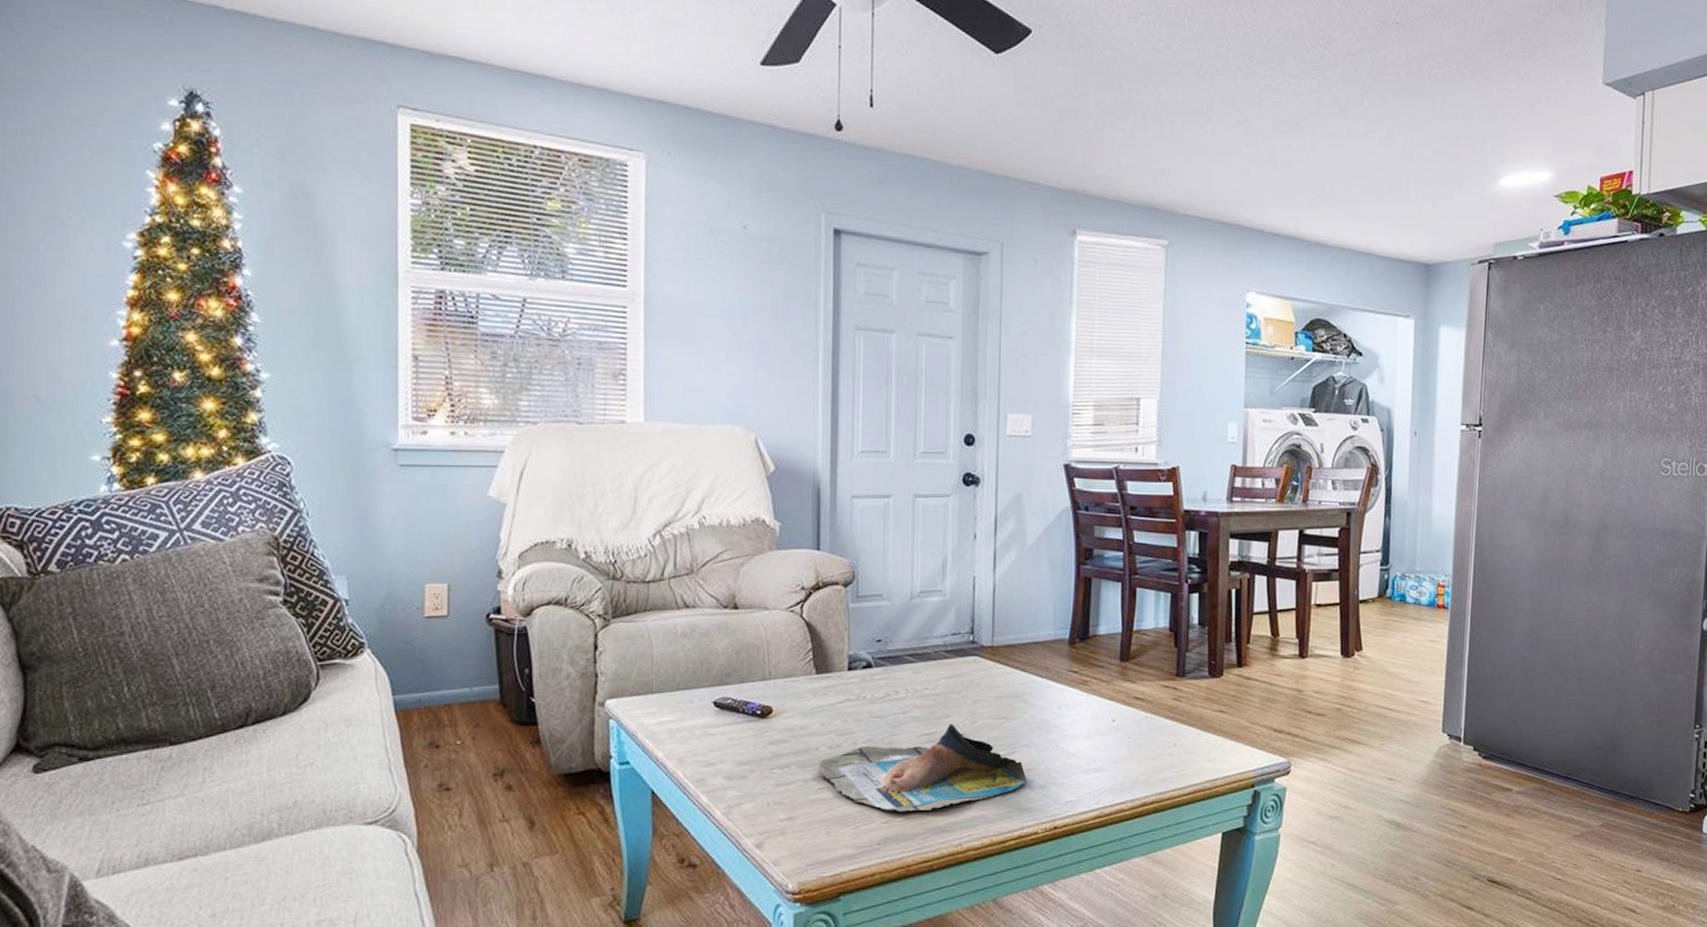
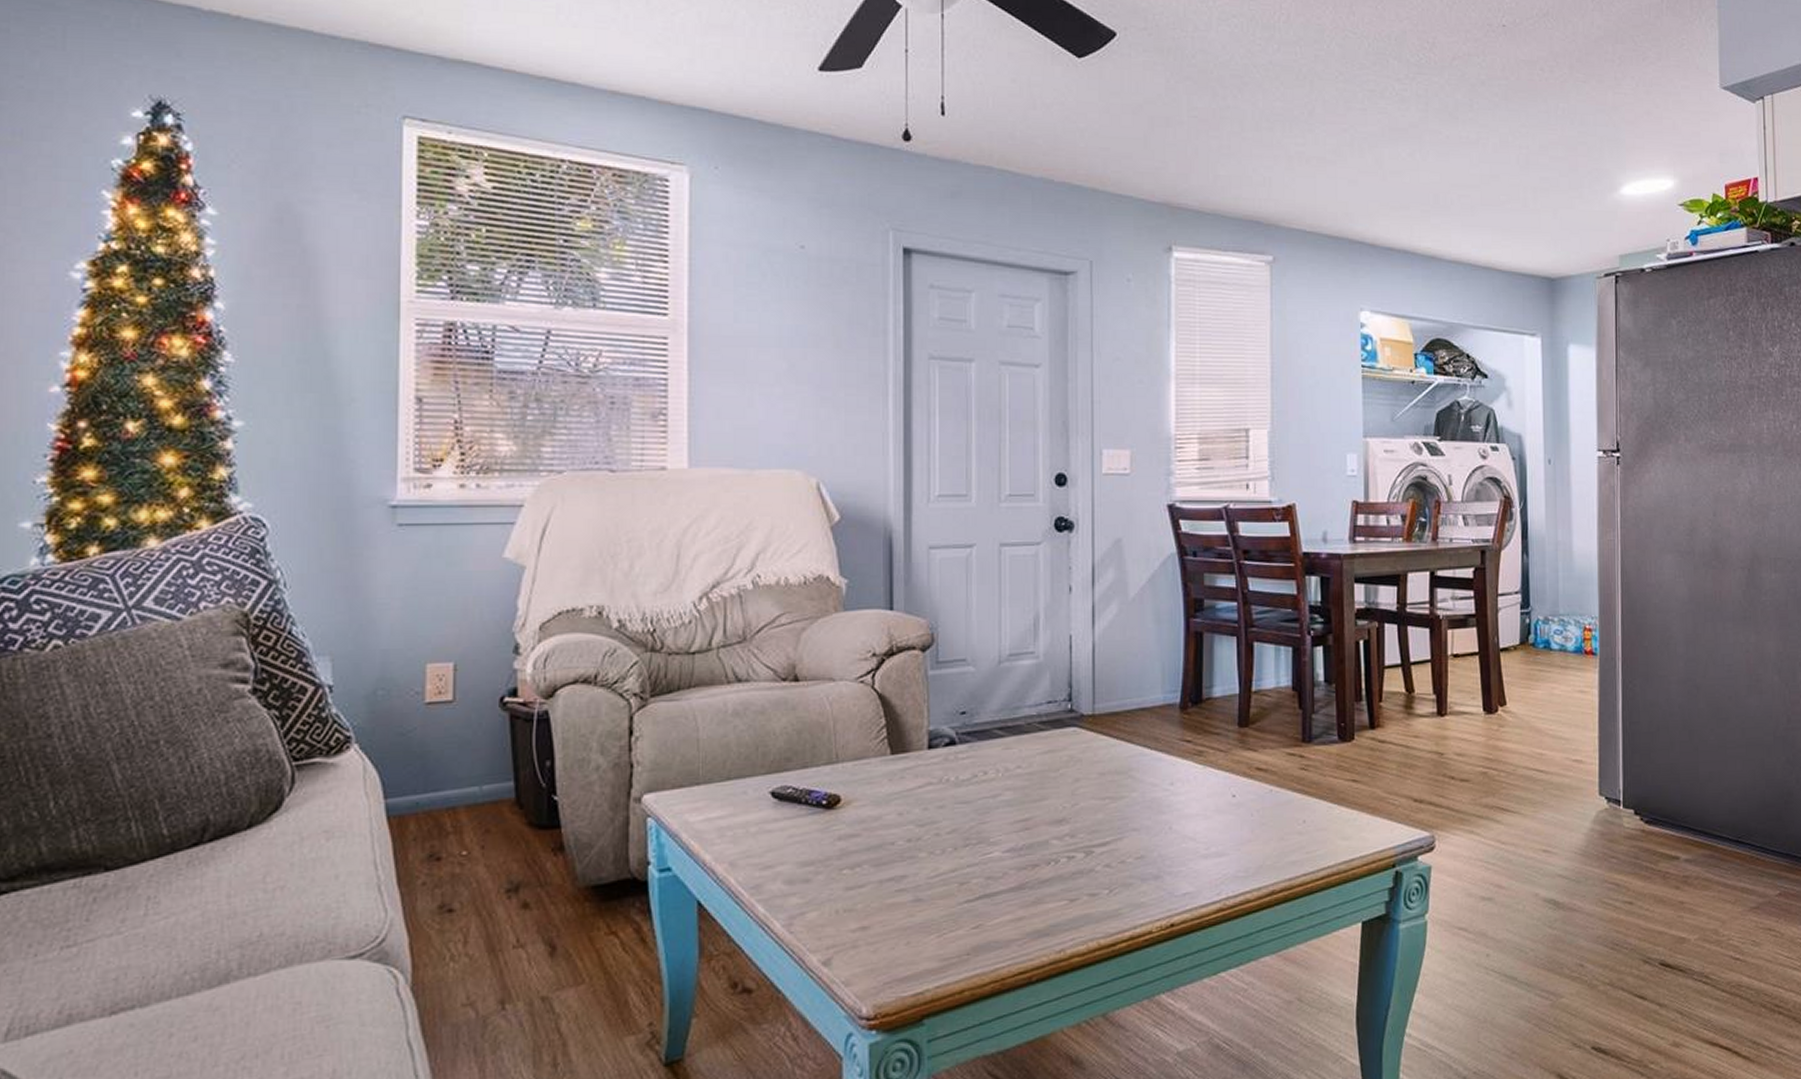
magazine: present [818,724,1027,812] -> none [895,807,1138,915]

